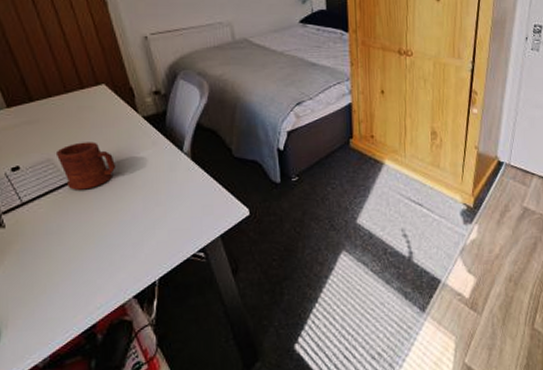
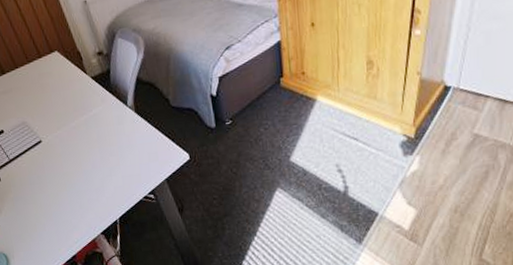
mug: present [55,142,116,190] -> none [27,104,75,147]

